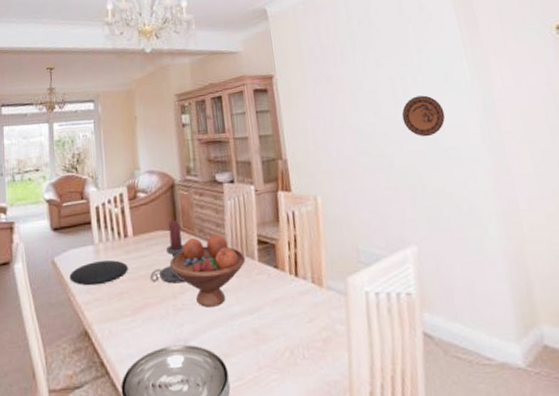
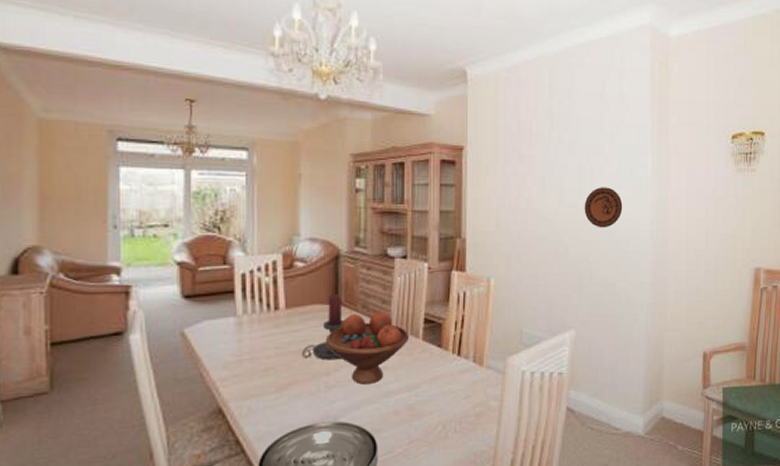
plate: present [69,260,128,286] -> none [203,334,276,361]

